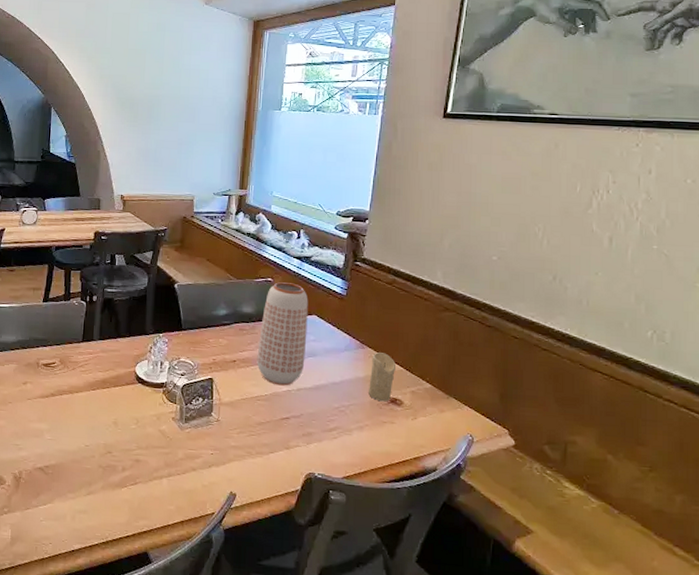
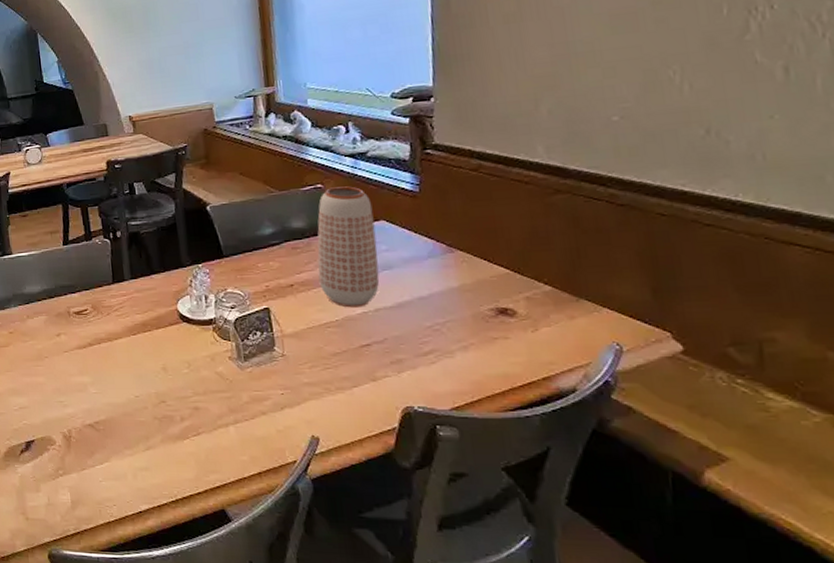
candle: present [369,352,396,402] -> none [466,255,500,314]

